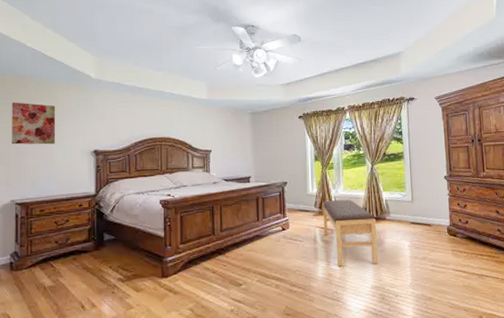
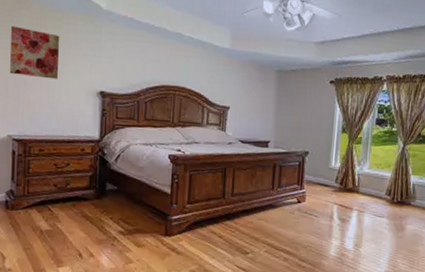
bench: present [322,199,378,267] -> none [341,176,399,250]

